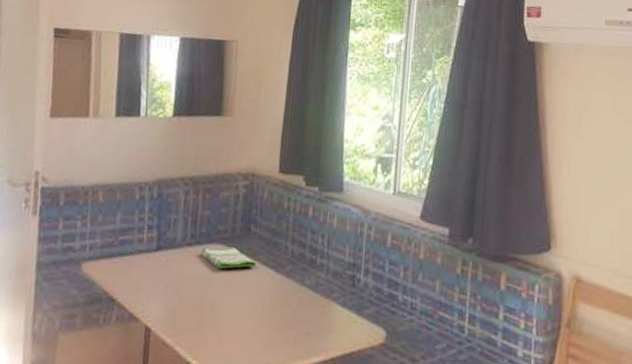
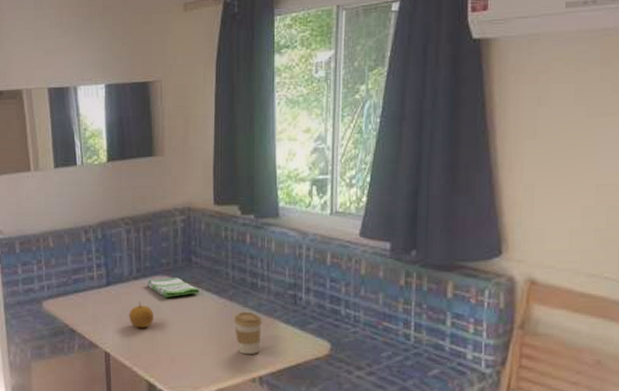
fruit: none [177,271,205,302] -> present [129,301,154,328]
coffee cup: none [288,290,319,339] -> present [233,311,263,354]

